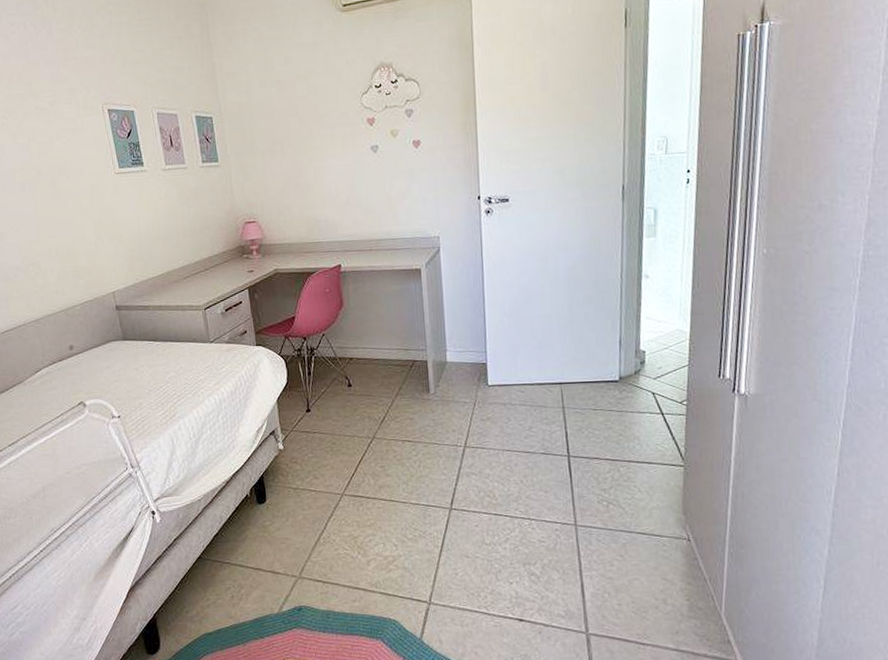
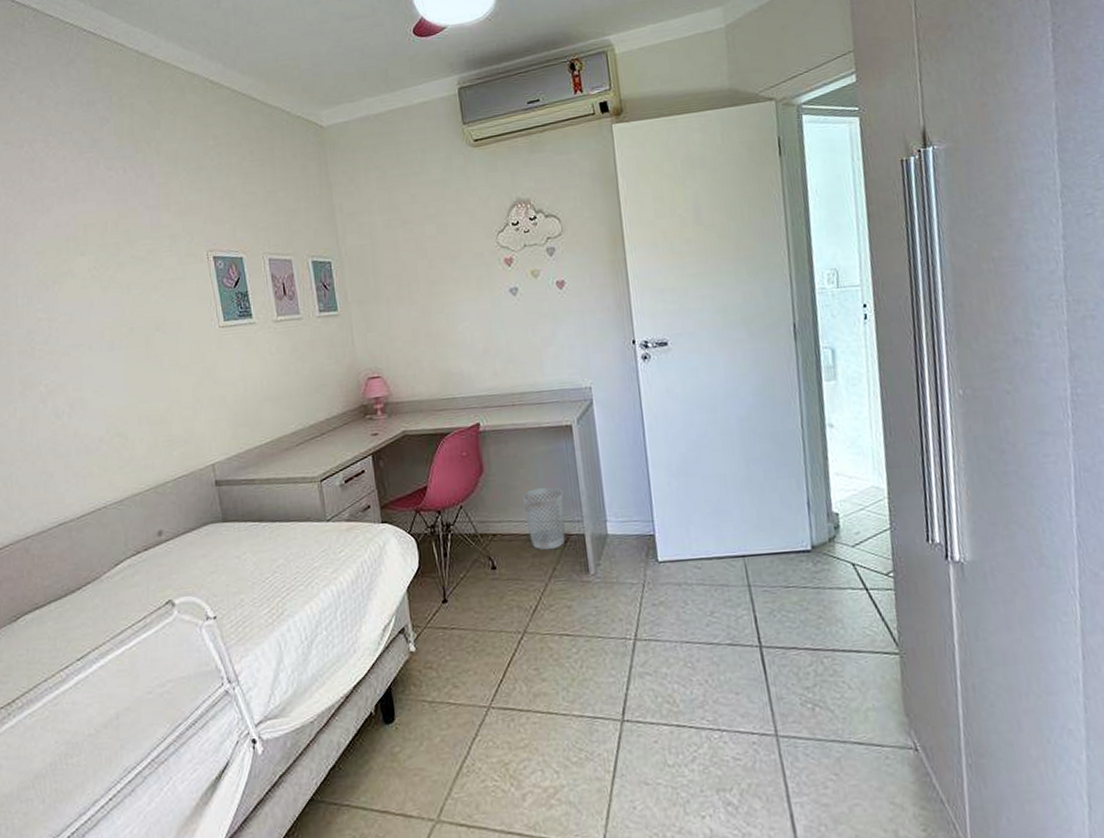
wastebasket: none [375,321,411,373] -> present [522,487,566,551]

